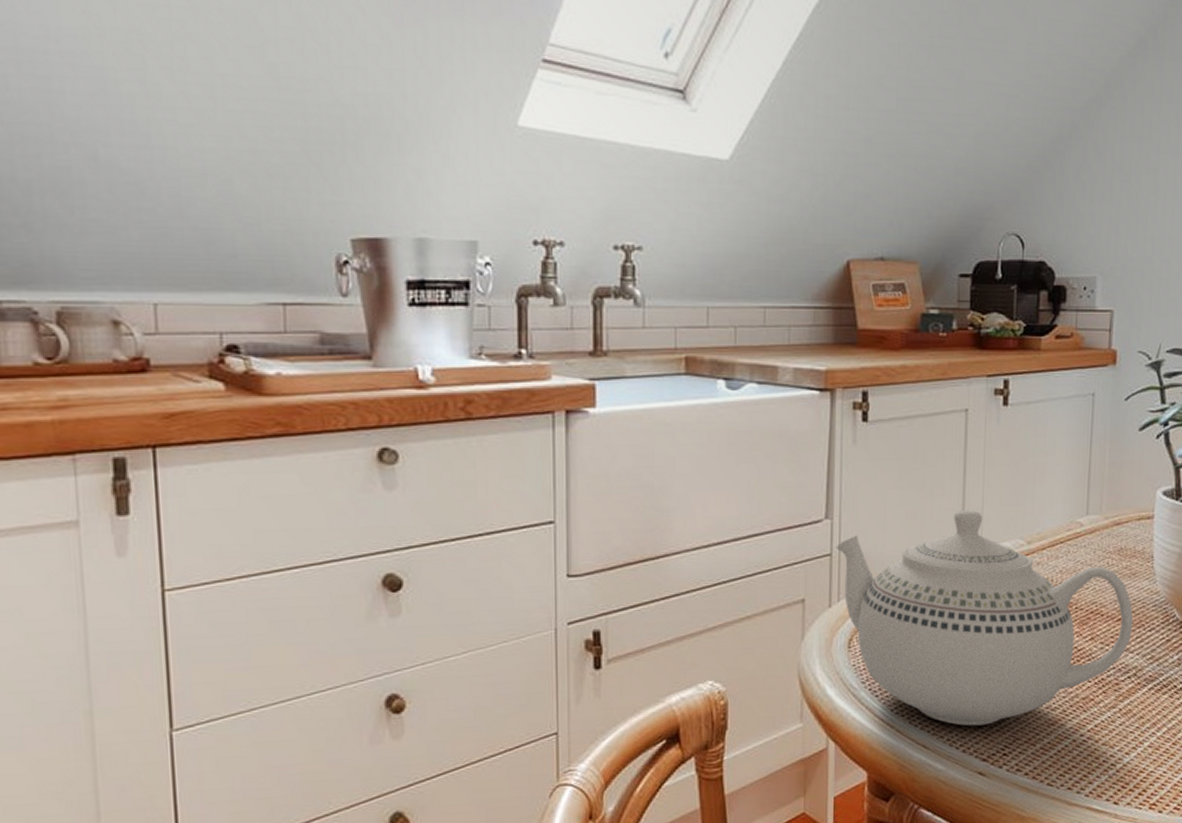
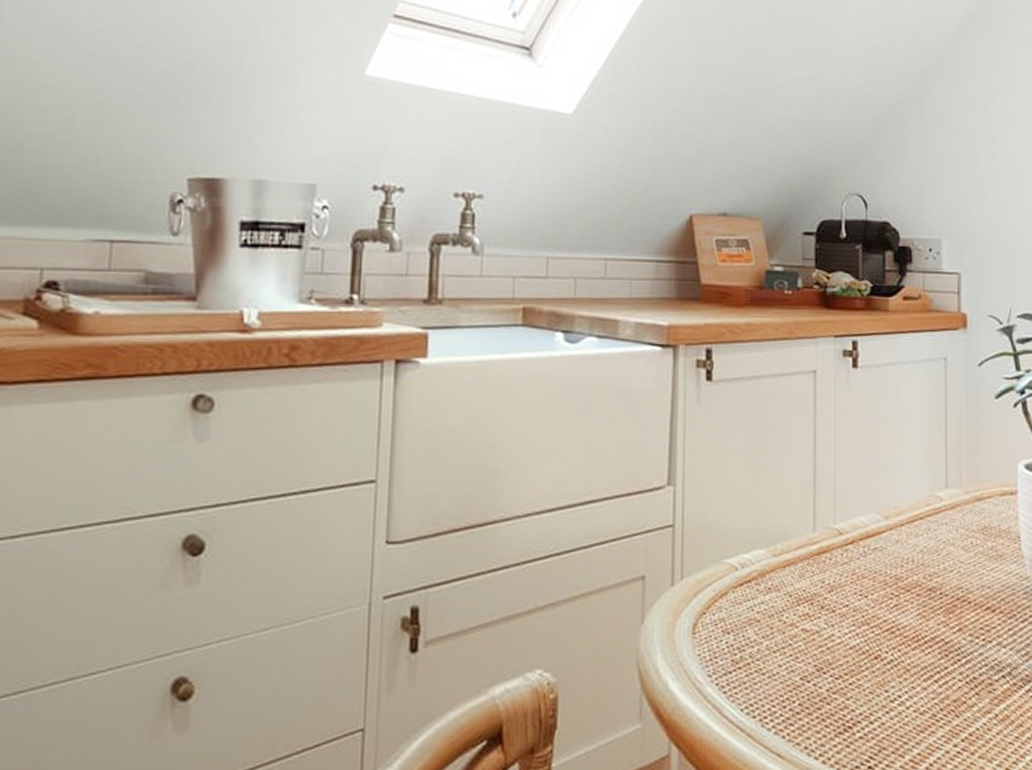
teapot: present [836,509,1133,726] -> none [679,478,1003,732]

